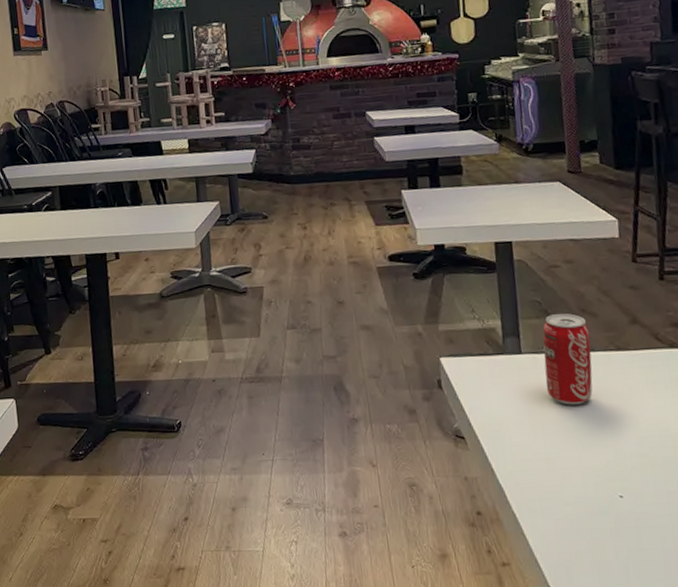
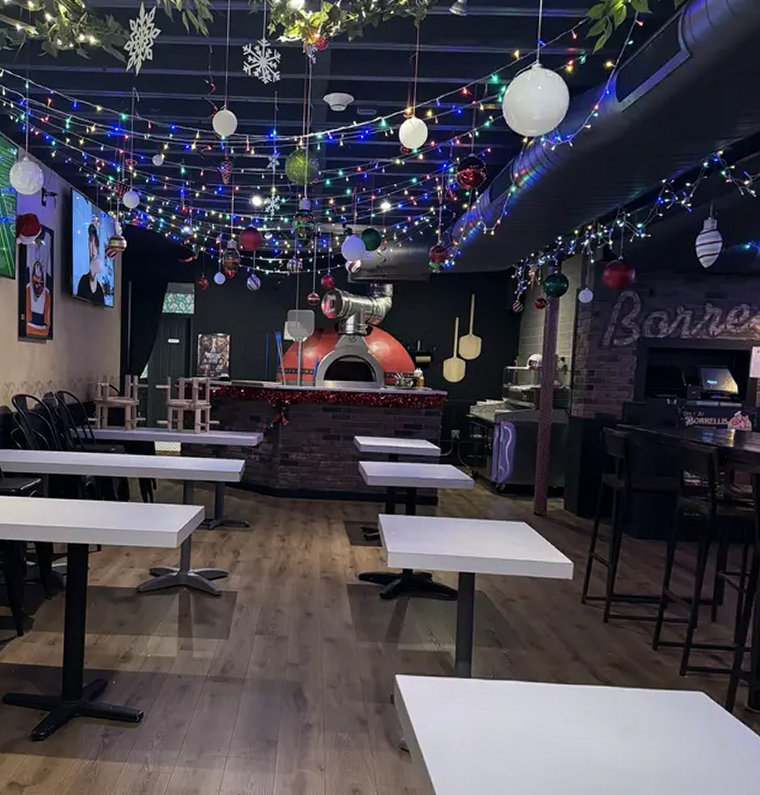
beverage can: present [542,313,593,405] -> none [489,644,535,730]

